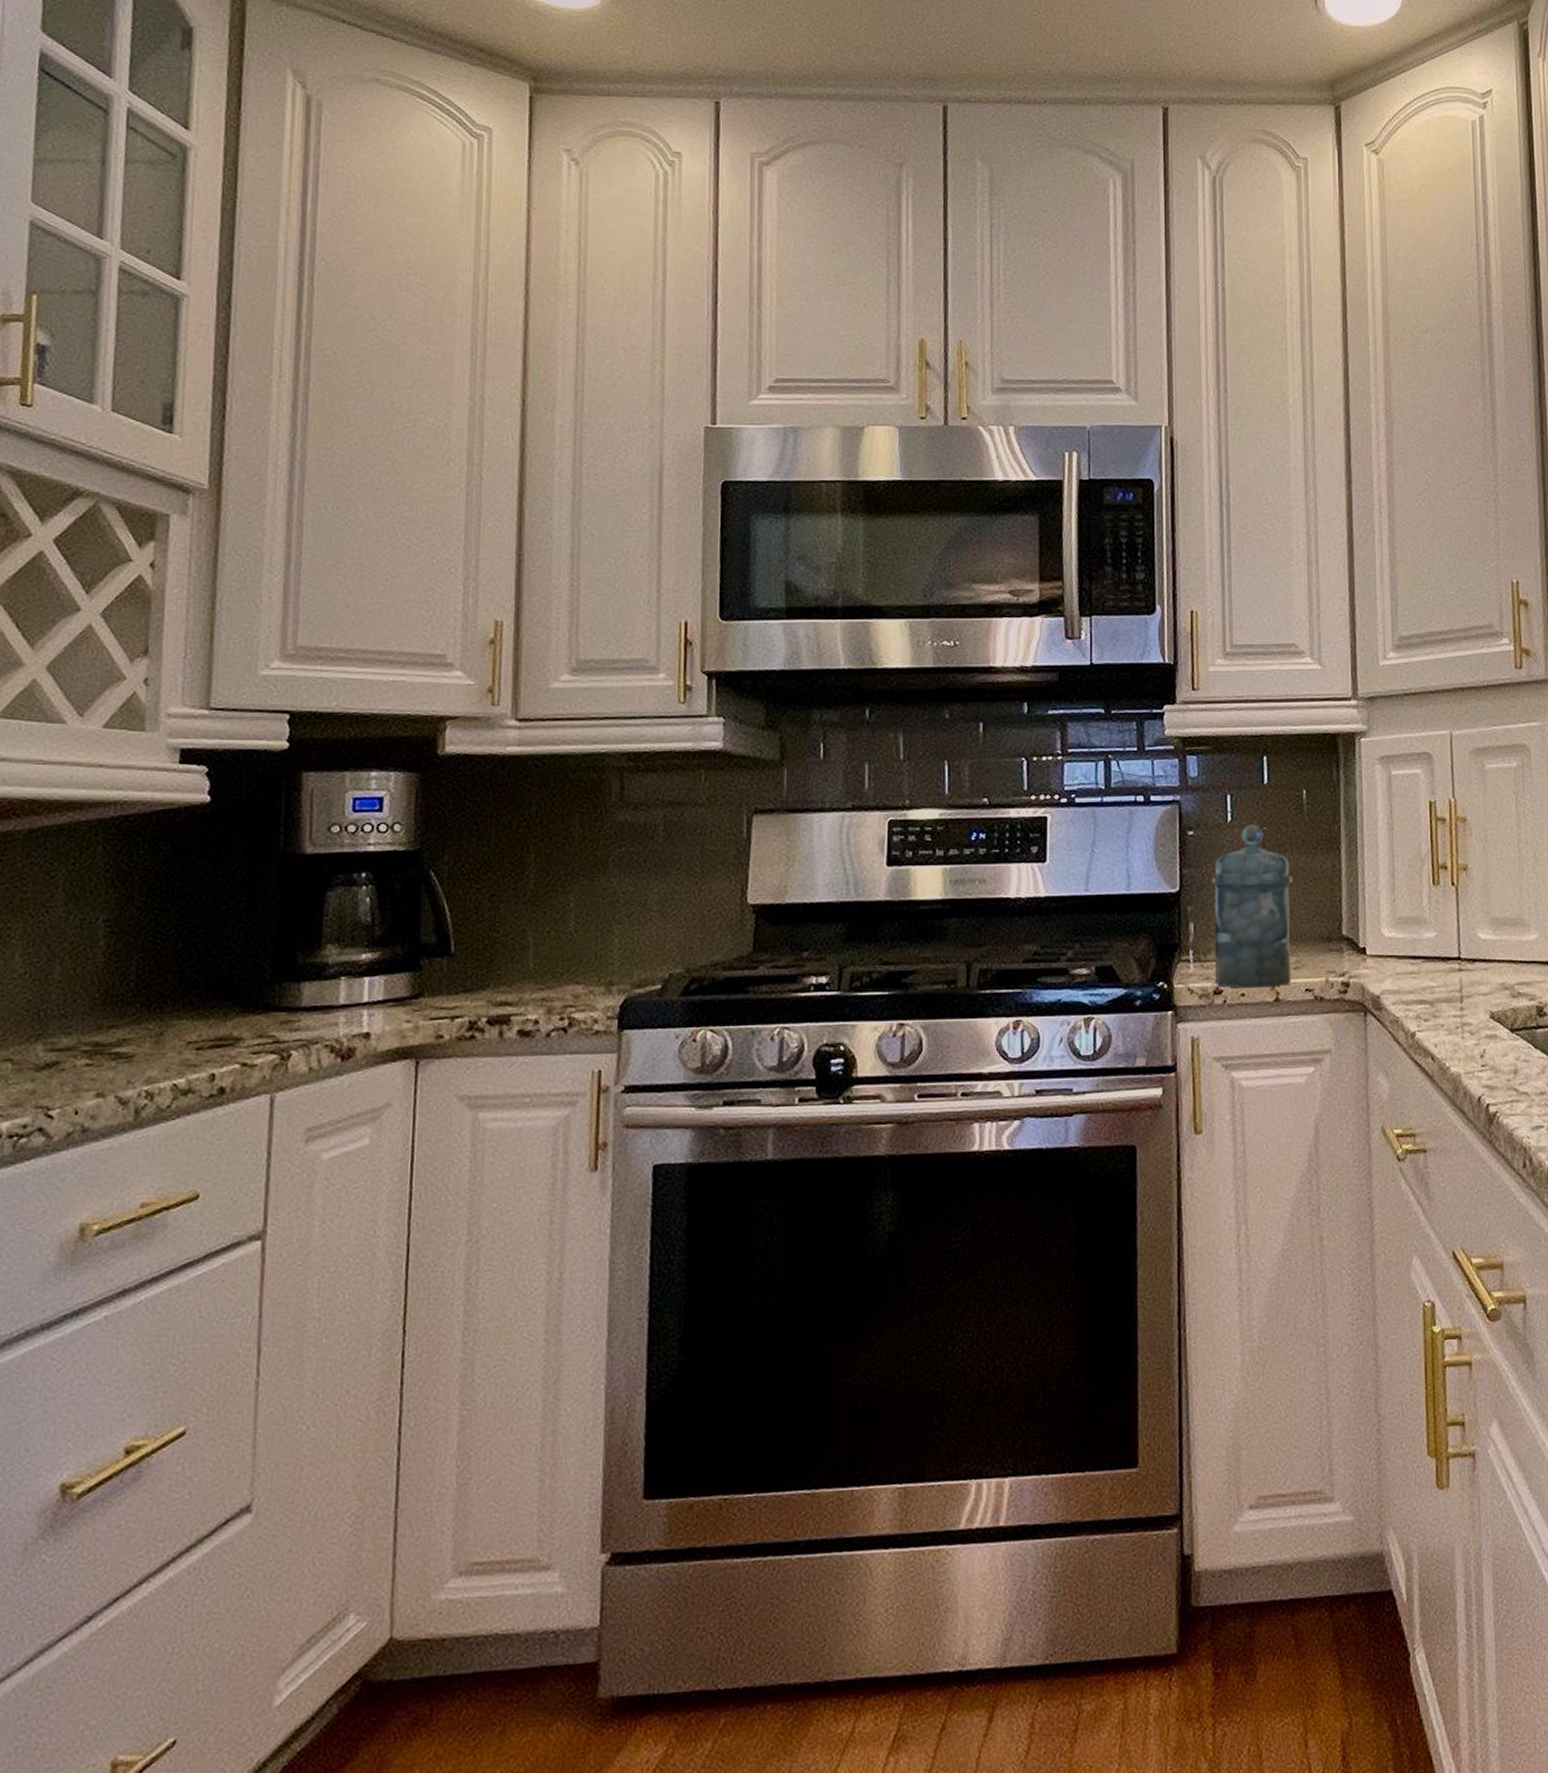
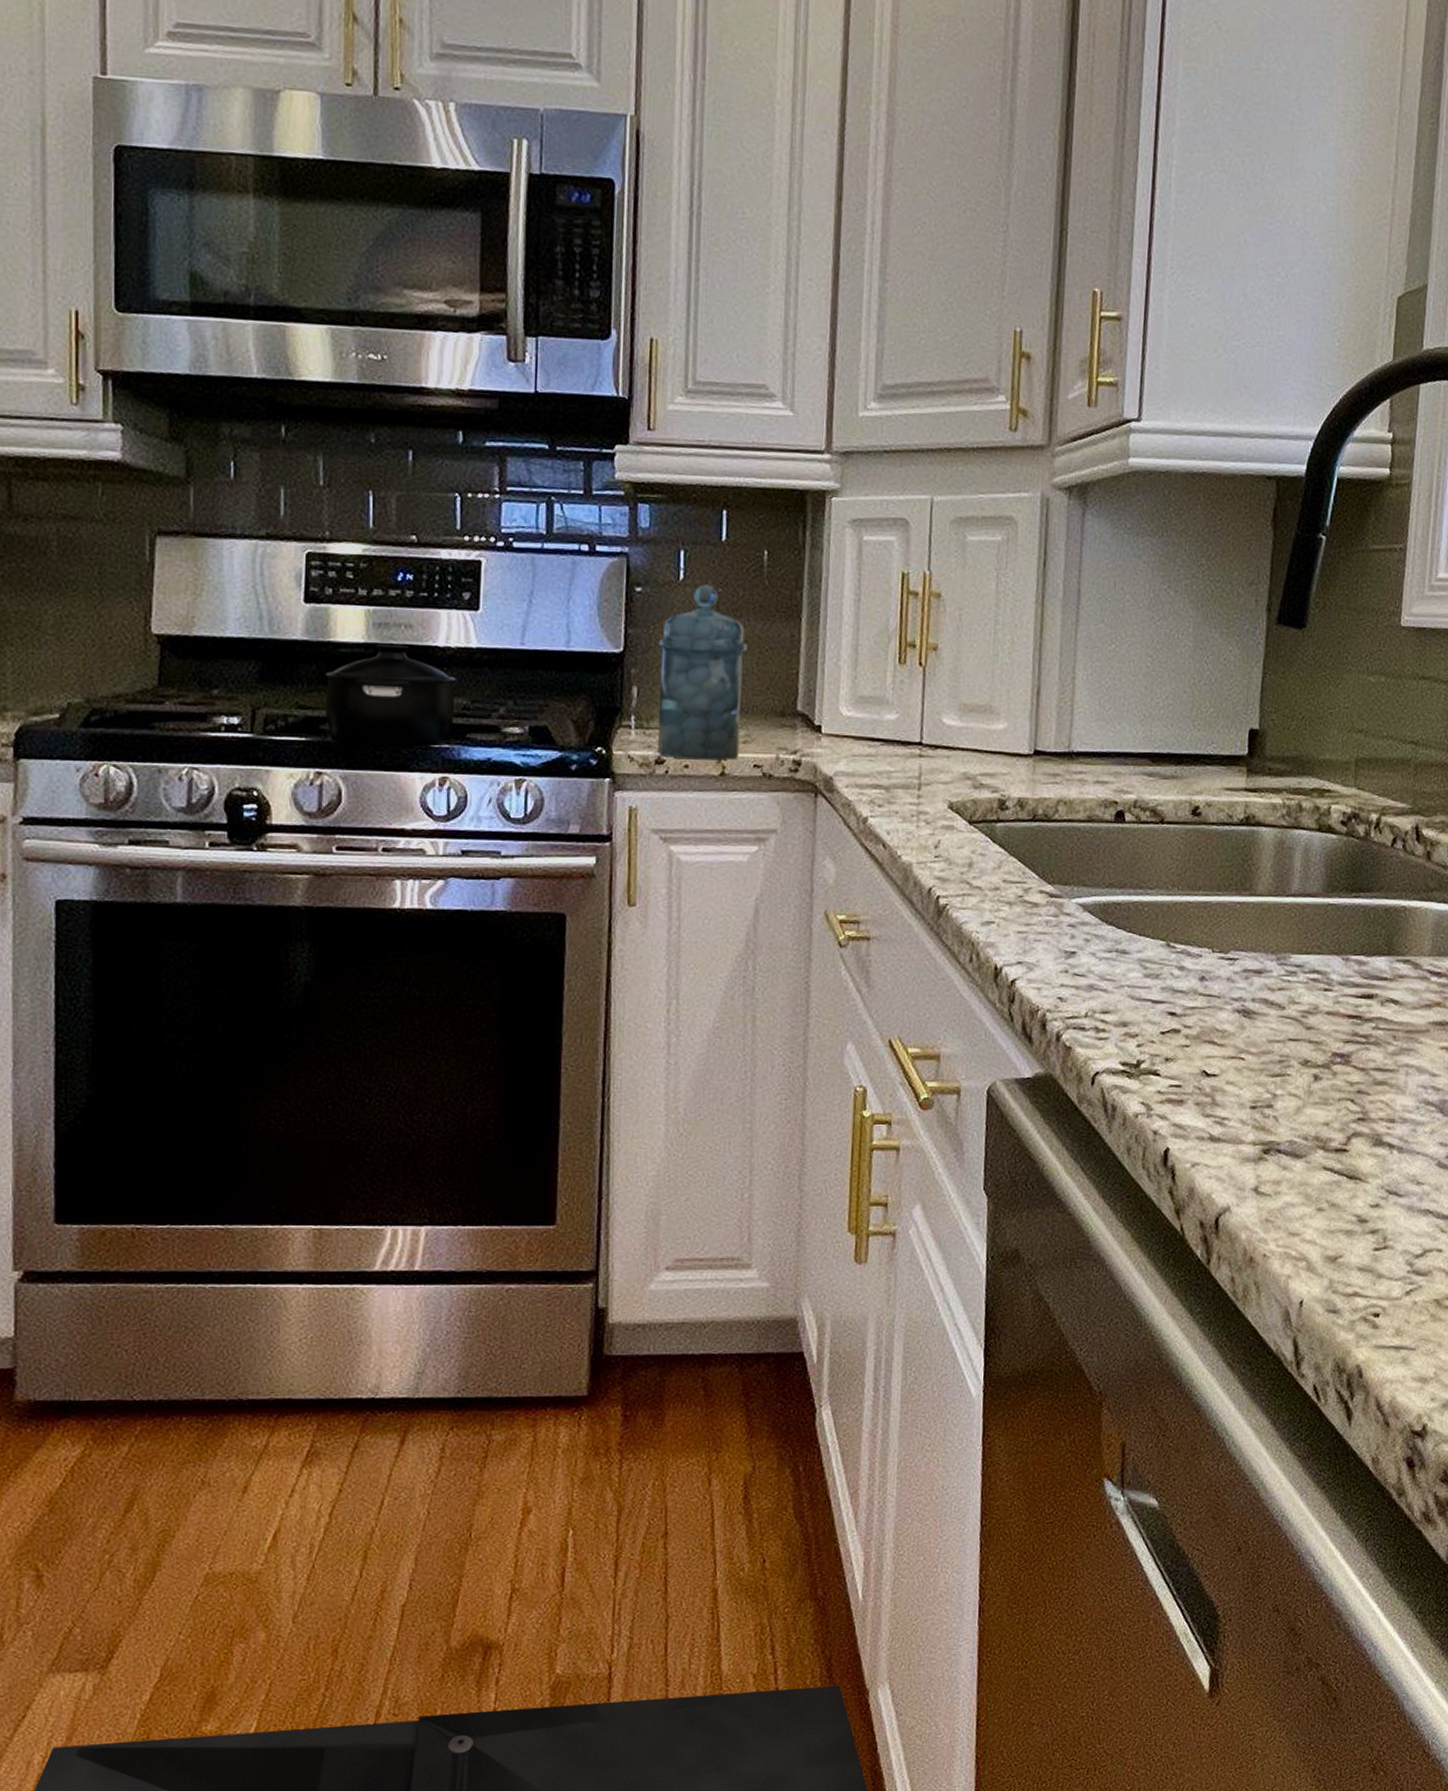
saucepan: none [906,898,1027,997] -> present [325,644,456,748]

